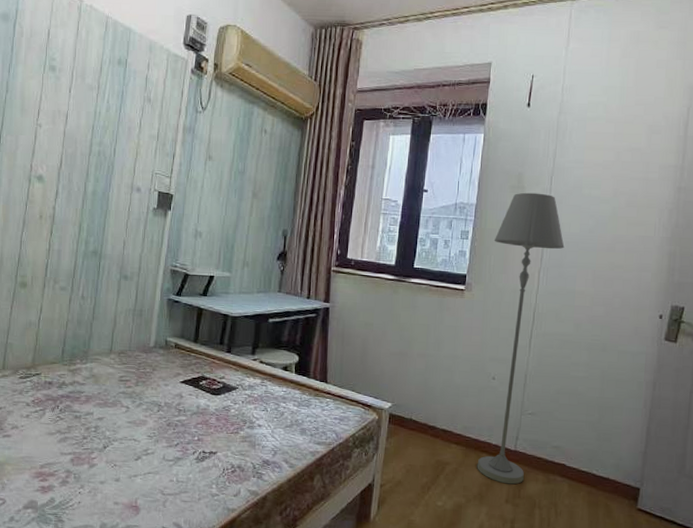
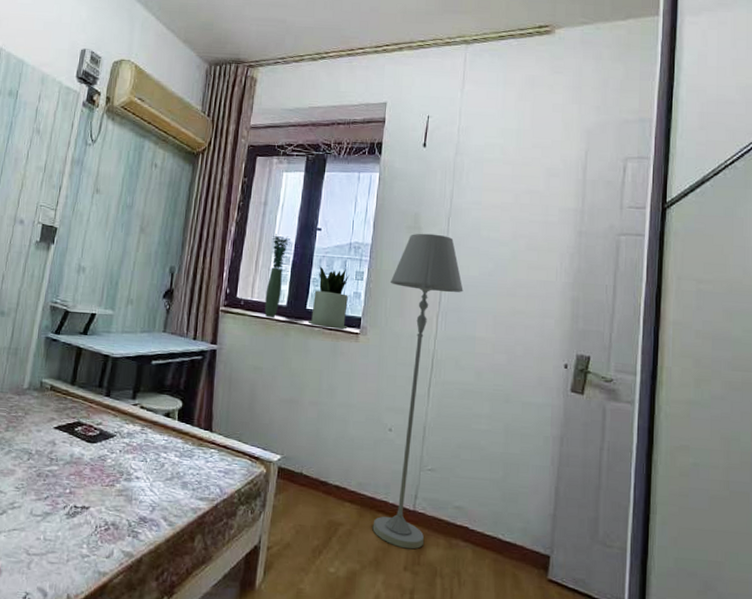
vase: none [374,196,396,277] -> present [264,234,288,318]
planter: none [415,226,456,286] -> present [307,266,351,329]

